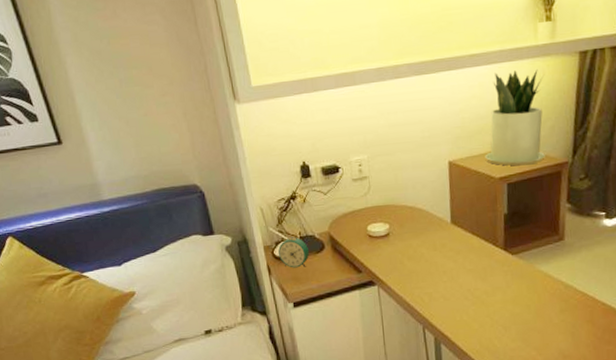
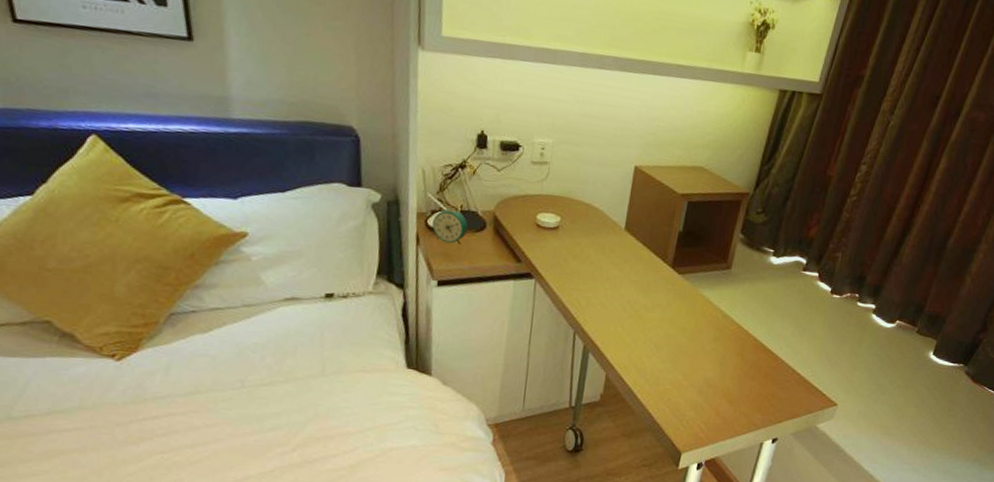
planter: present [485,69,545,166] -> none [671,89,743,188]

